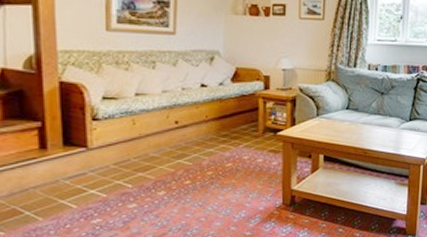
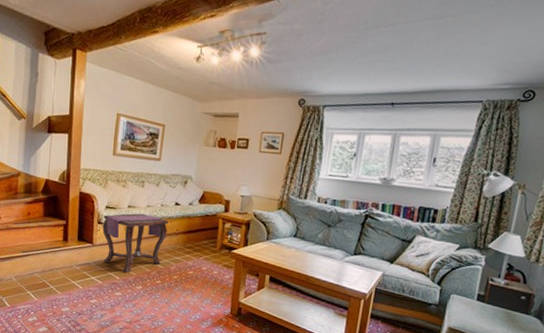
side table: none [99,101,194,179] -> present [102,213,169,273]

